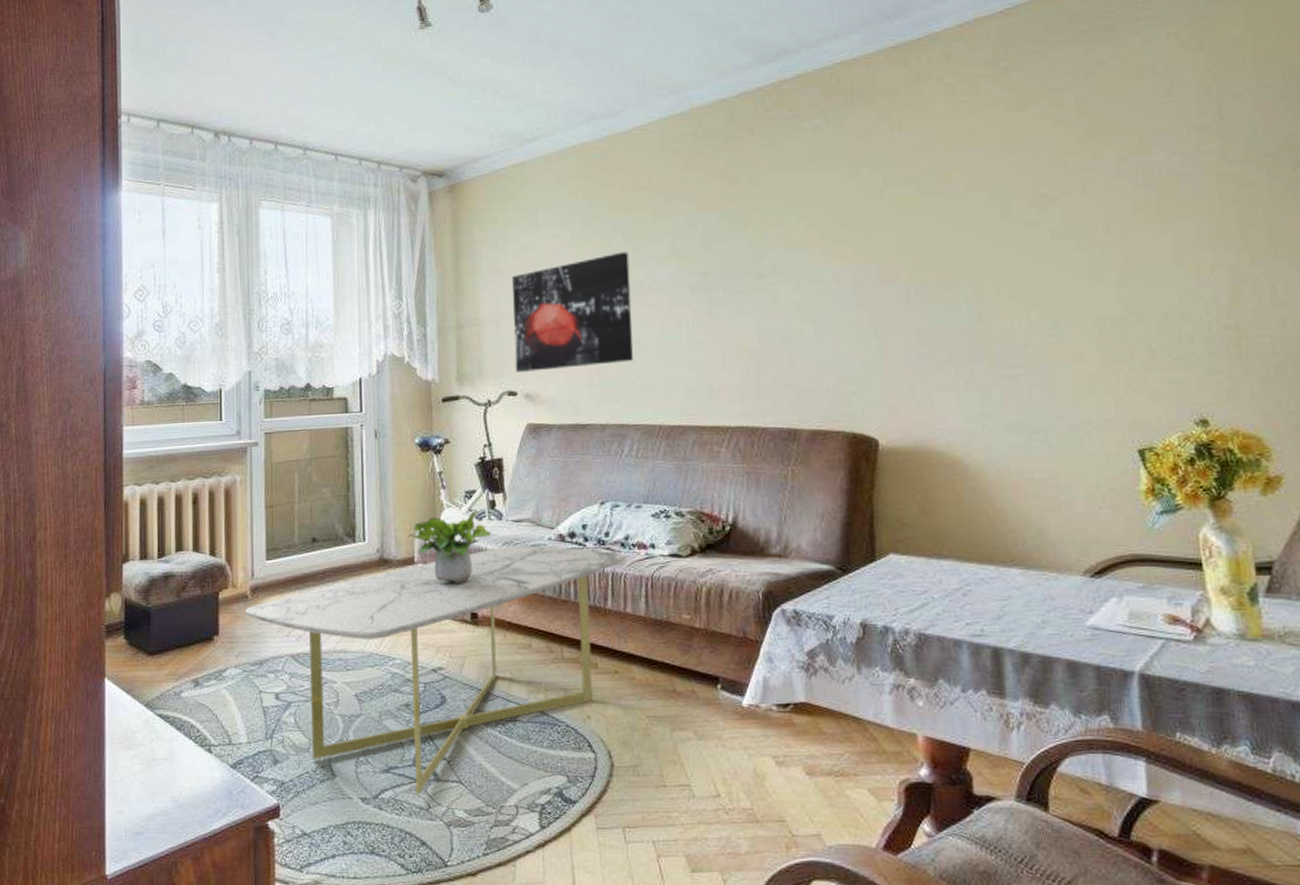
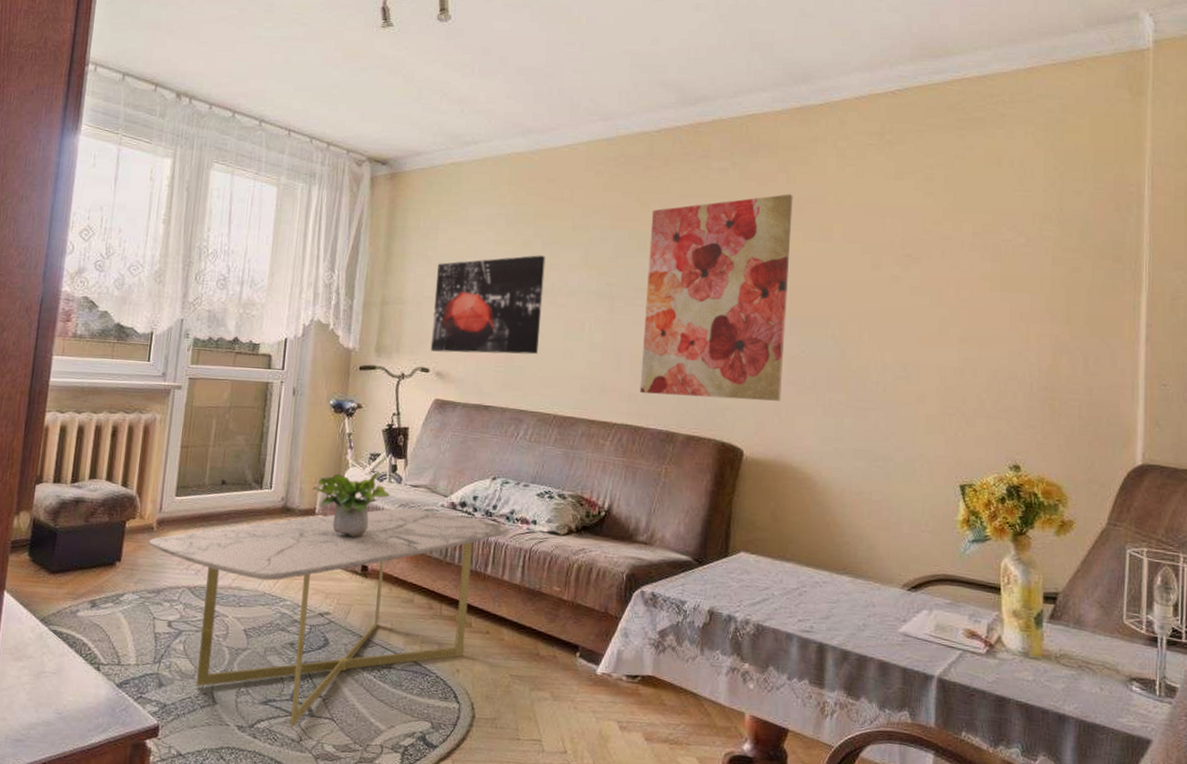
wall art: none [741,145,914,390] -> present [639,194,793,401]

